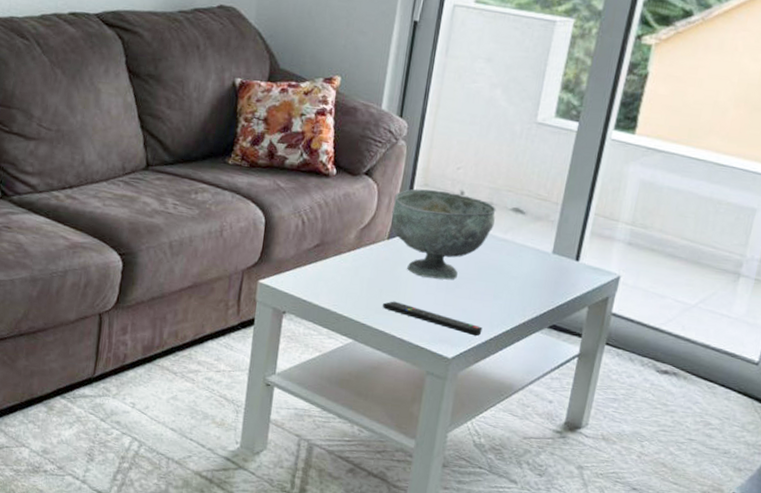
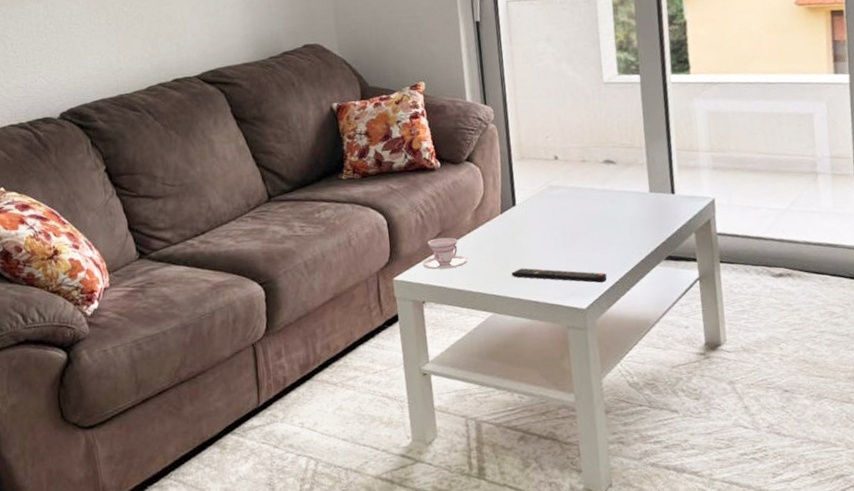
teacup: none [292,249,341,285] -> present [423,237,468,270]
decorative bowl: present [391,188,496,280] -> none [498,159,592,241]

